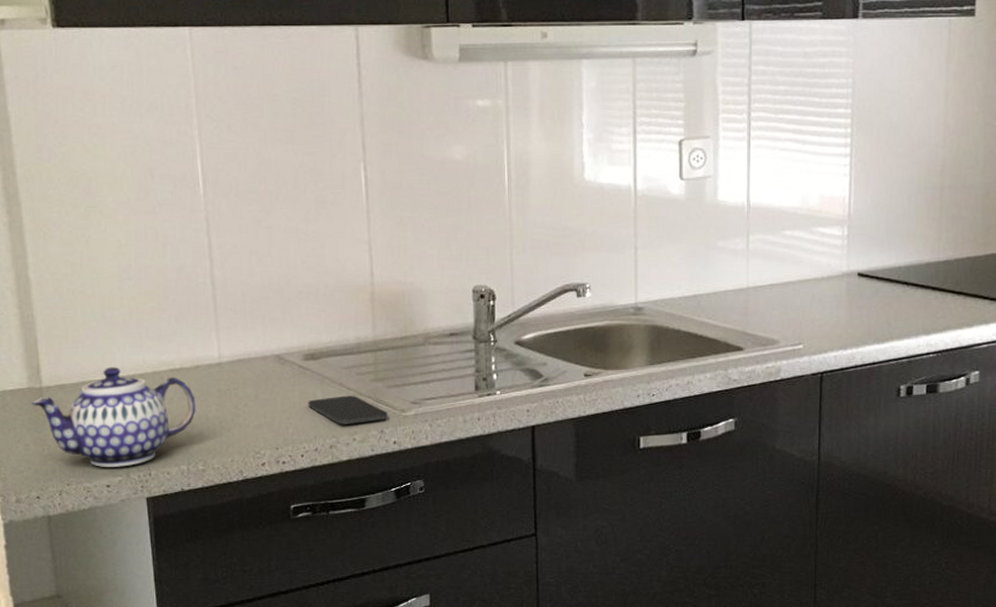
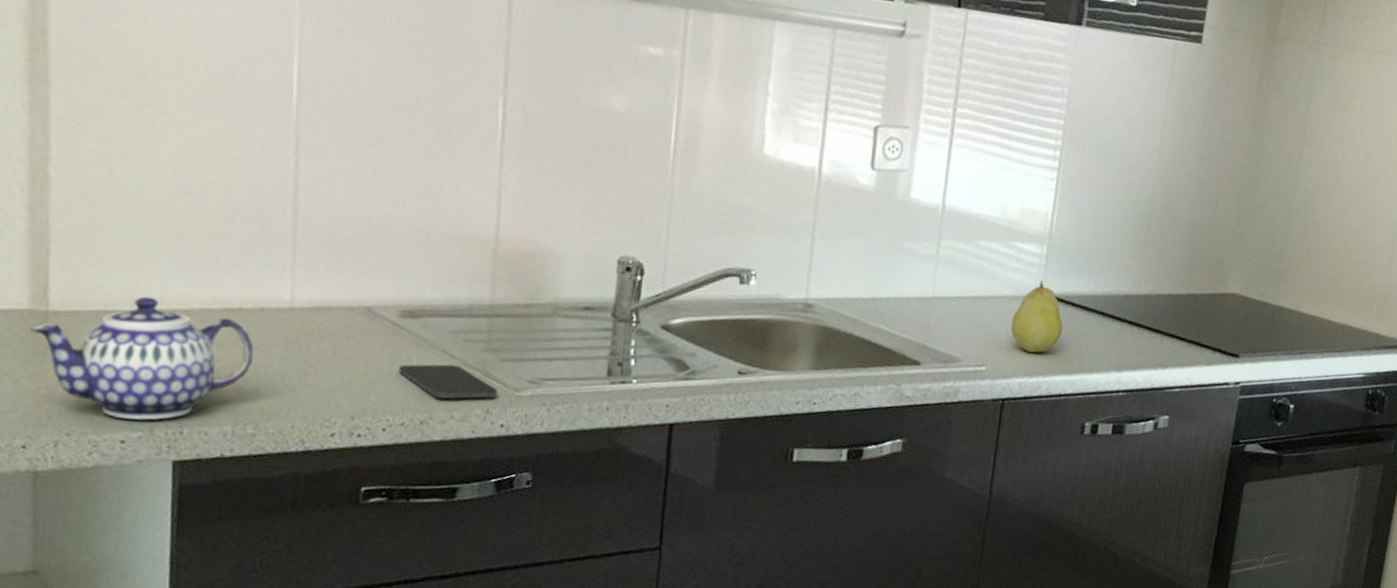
fruit: none [821,260,870,327] -> present [1011,280,1064,353]

